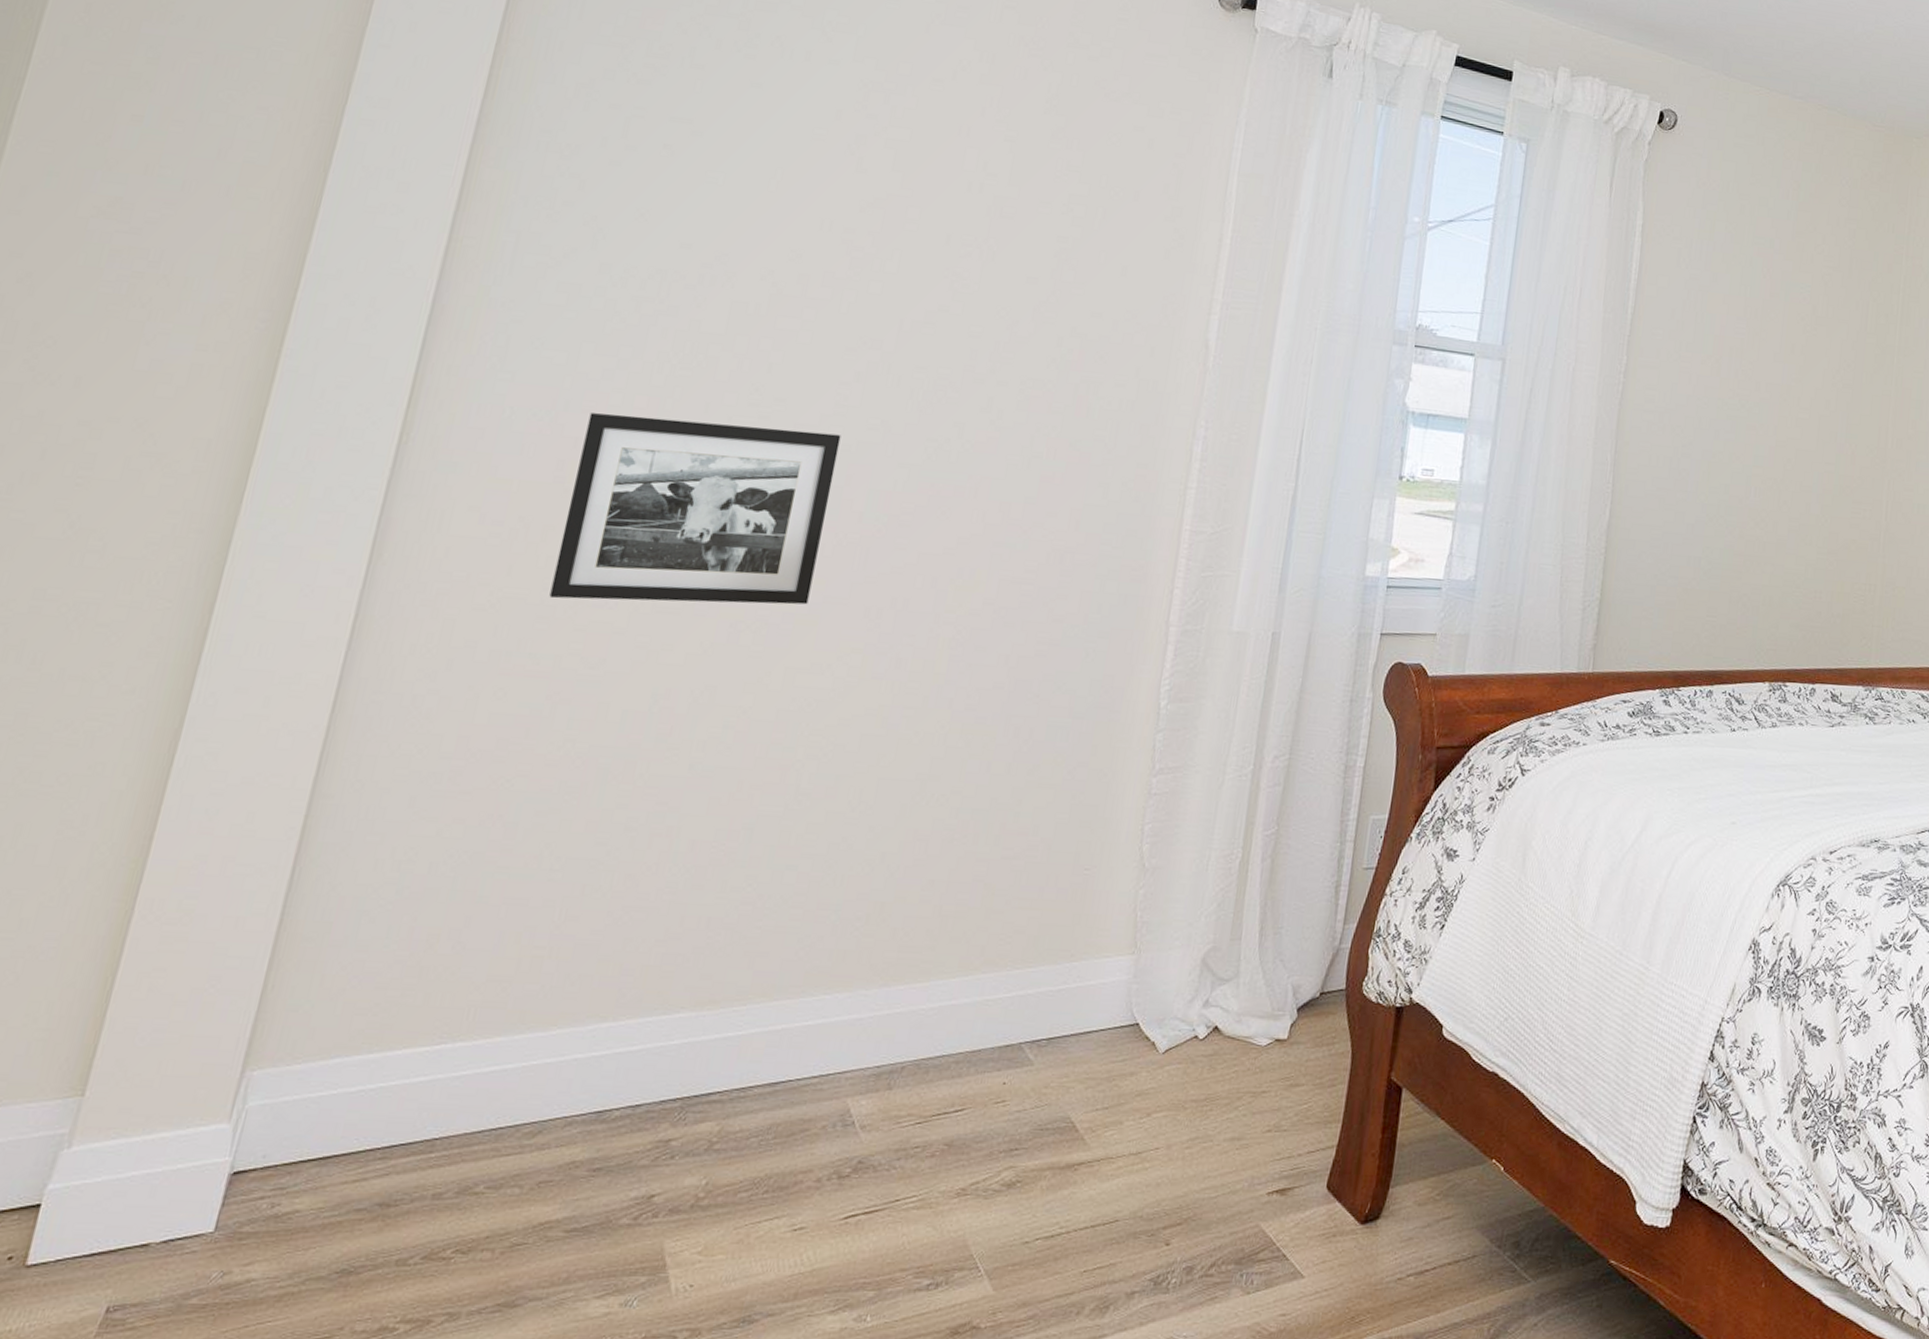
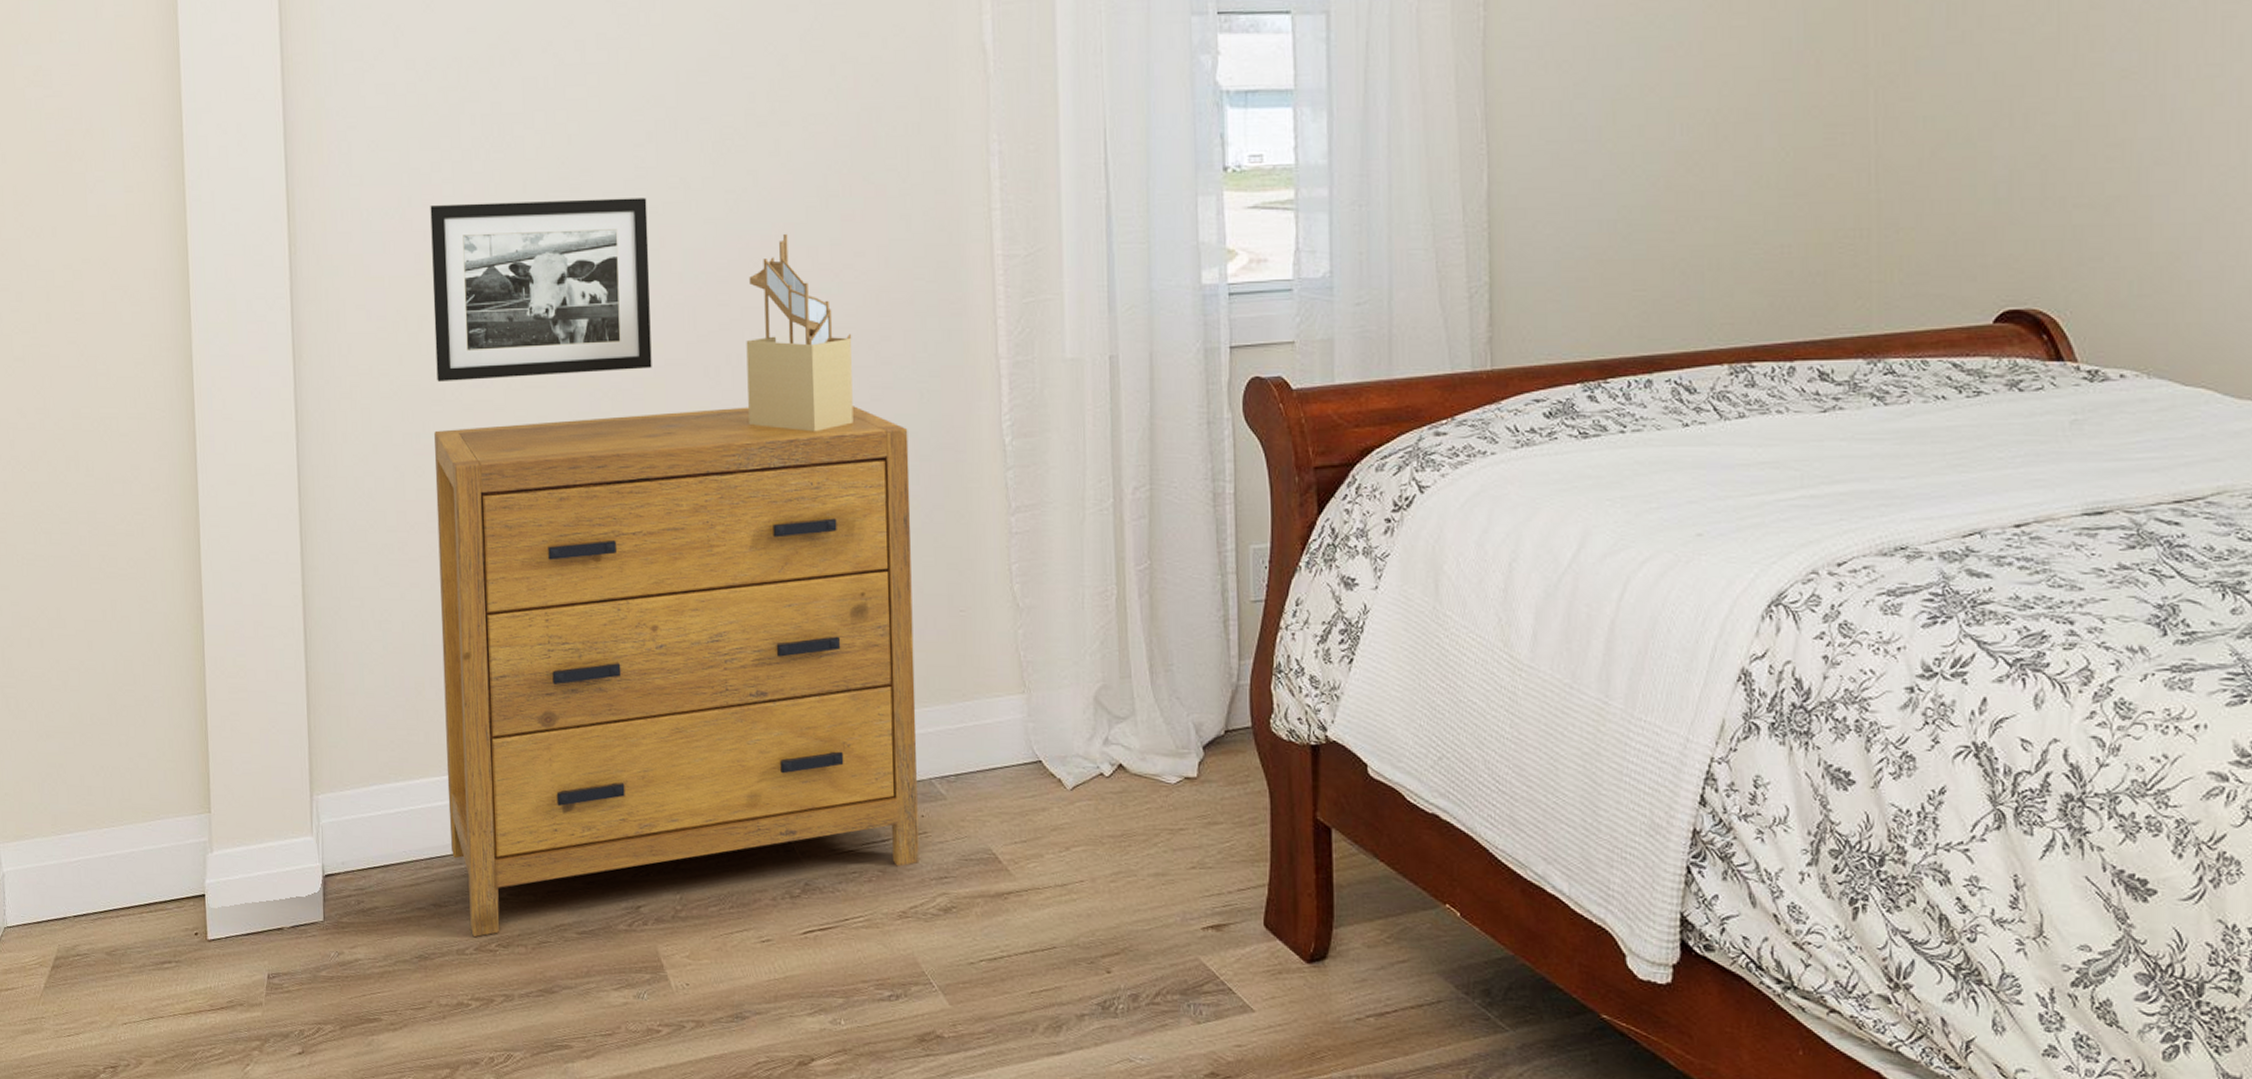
dresser: none [422,650,1067,1242] -> present [434,406,919,937]
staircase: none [902,486,1029,683] -> present [746,233,854,432]

